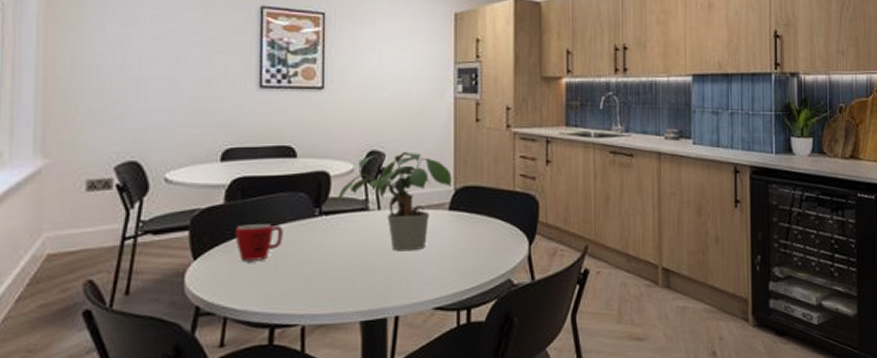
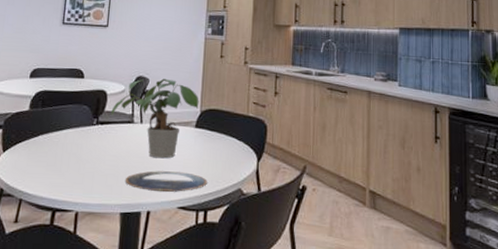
mug: present [236,224,283,261] -> none [34,127,69,157]
plate: none [363,265,469,292] -> present [125,171,207,193]

